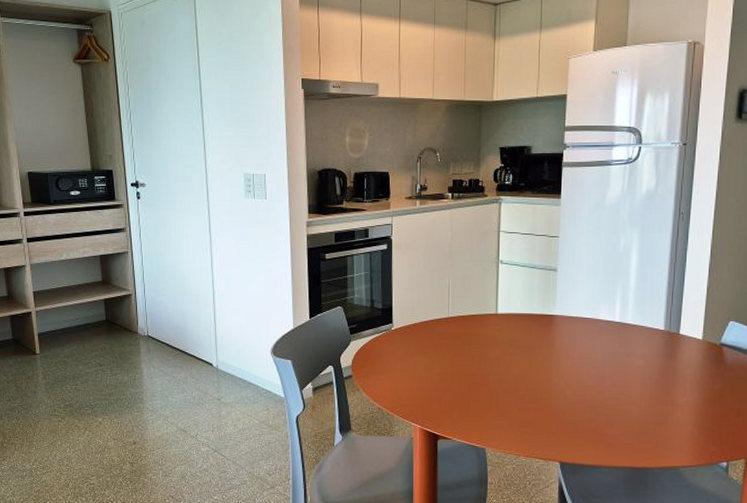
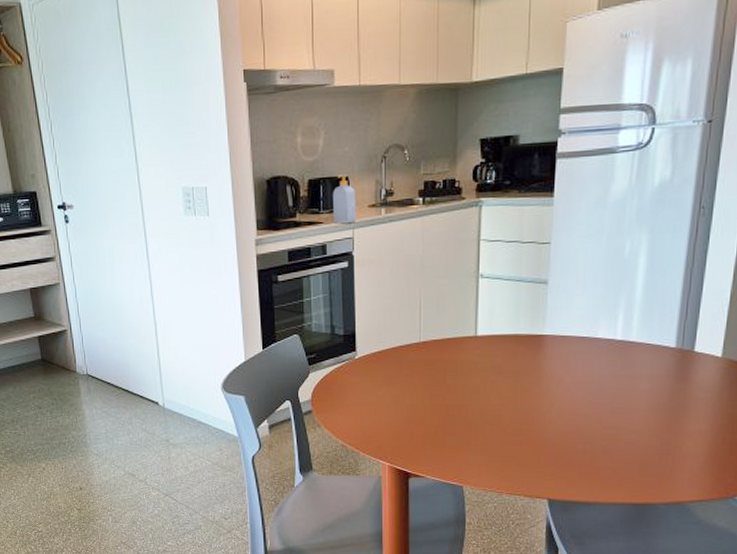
soap bottle: none [375,170,395,212] -> present [333,173,357,224]

